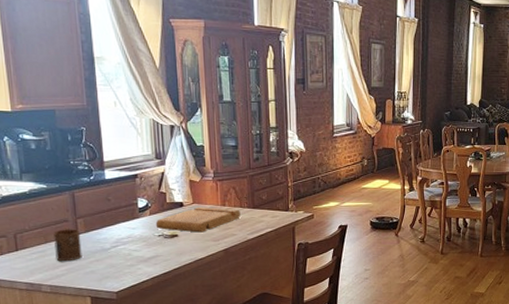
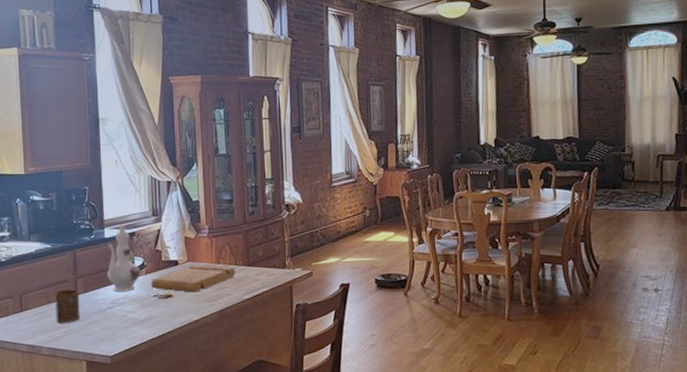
ewer: none [108,166,145,231] -> present [107,224,140,291]

